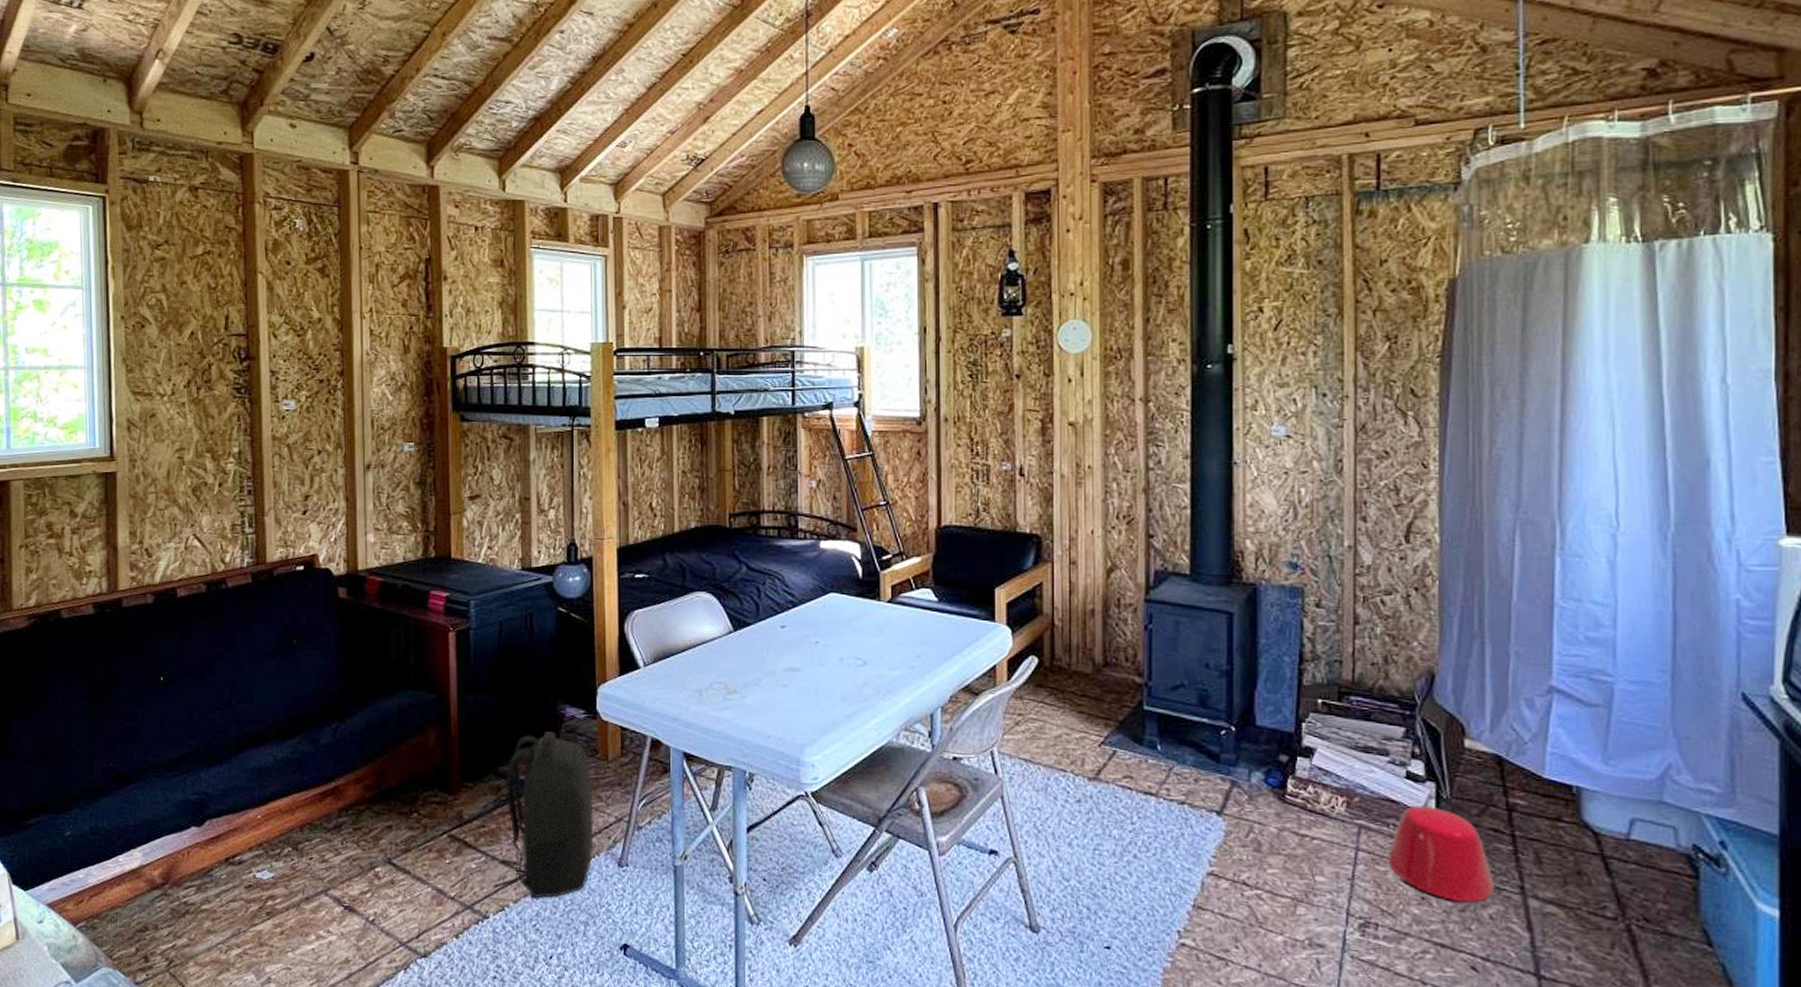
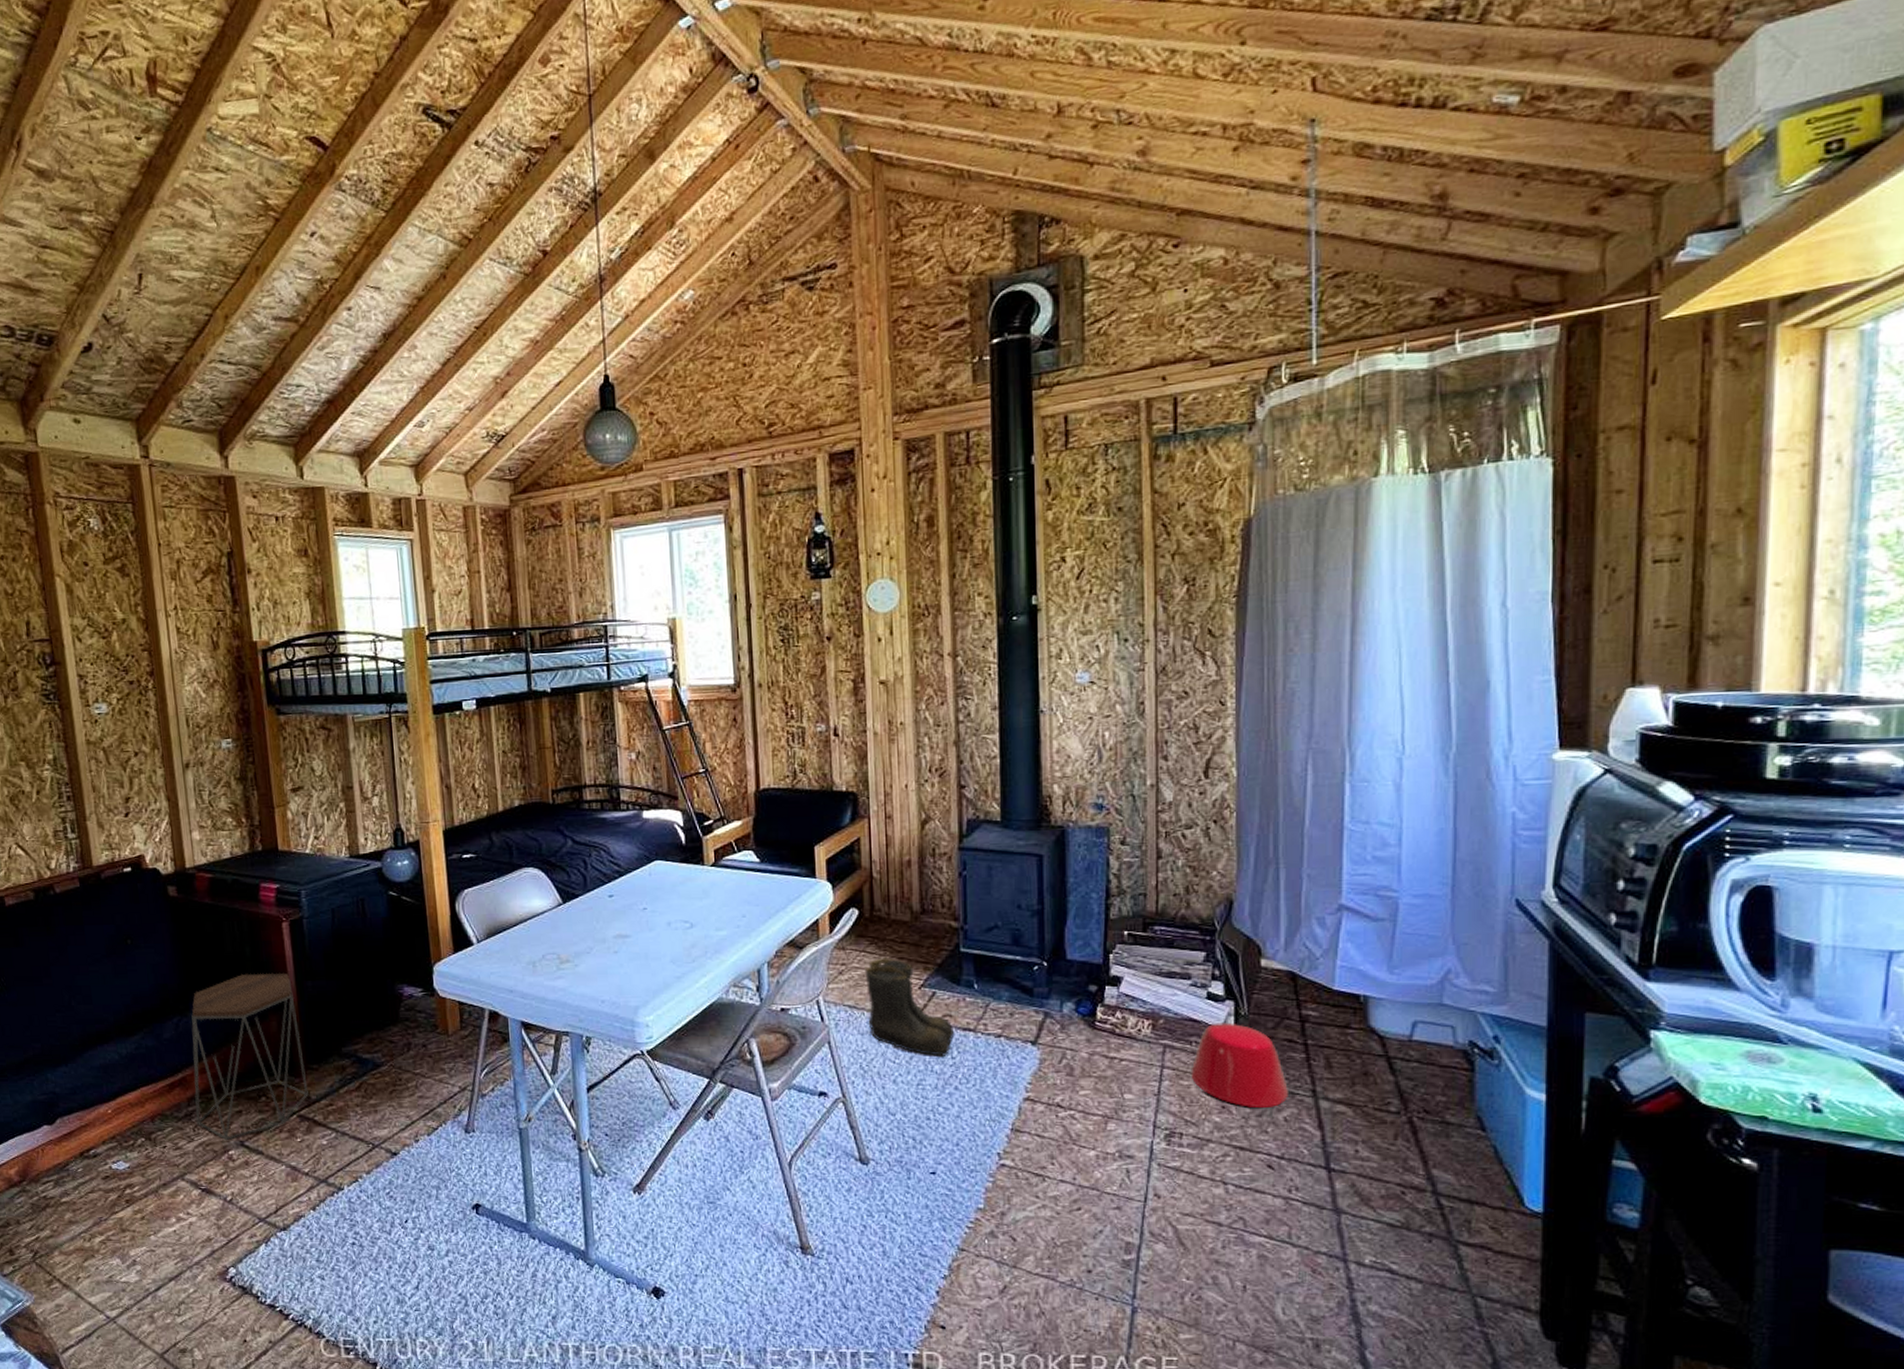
side table: none [345,682,461,856] -> present [191,972,309,1140]
backpack: present [492,731,594,899] -> none [344,1011,440,1168]
boots: none [1042,710,1136,821] -> present [864,958,955,1056]

